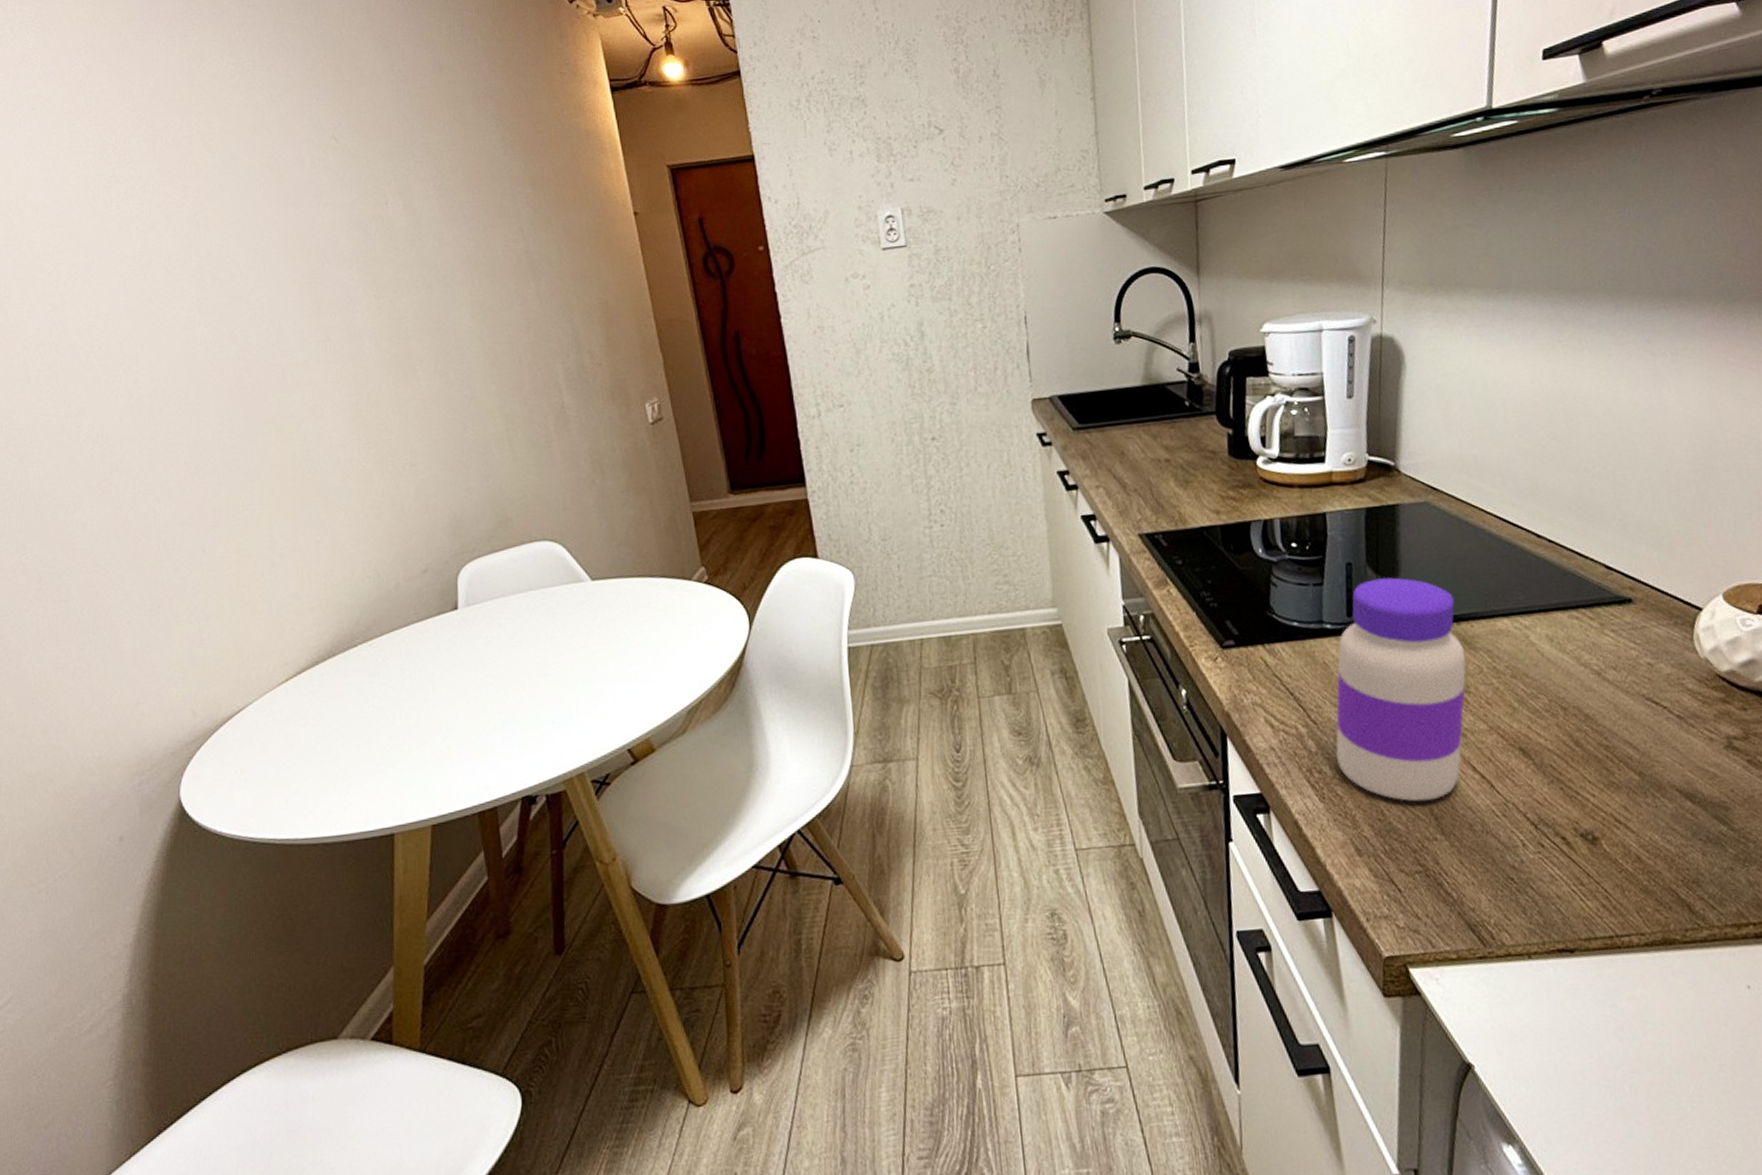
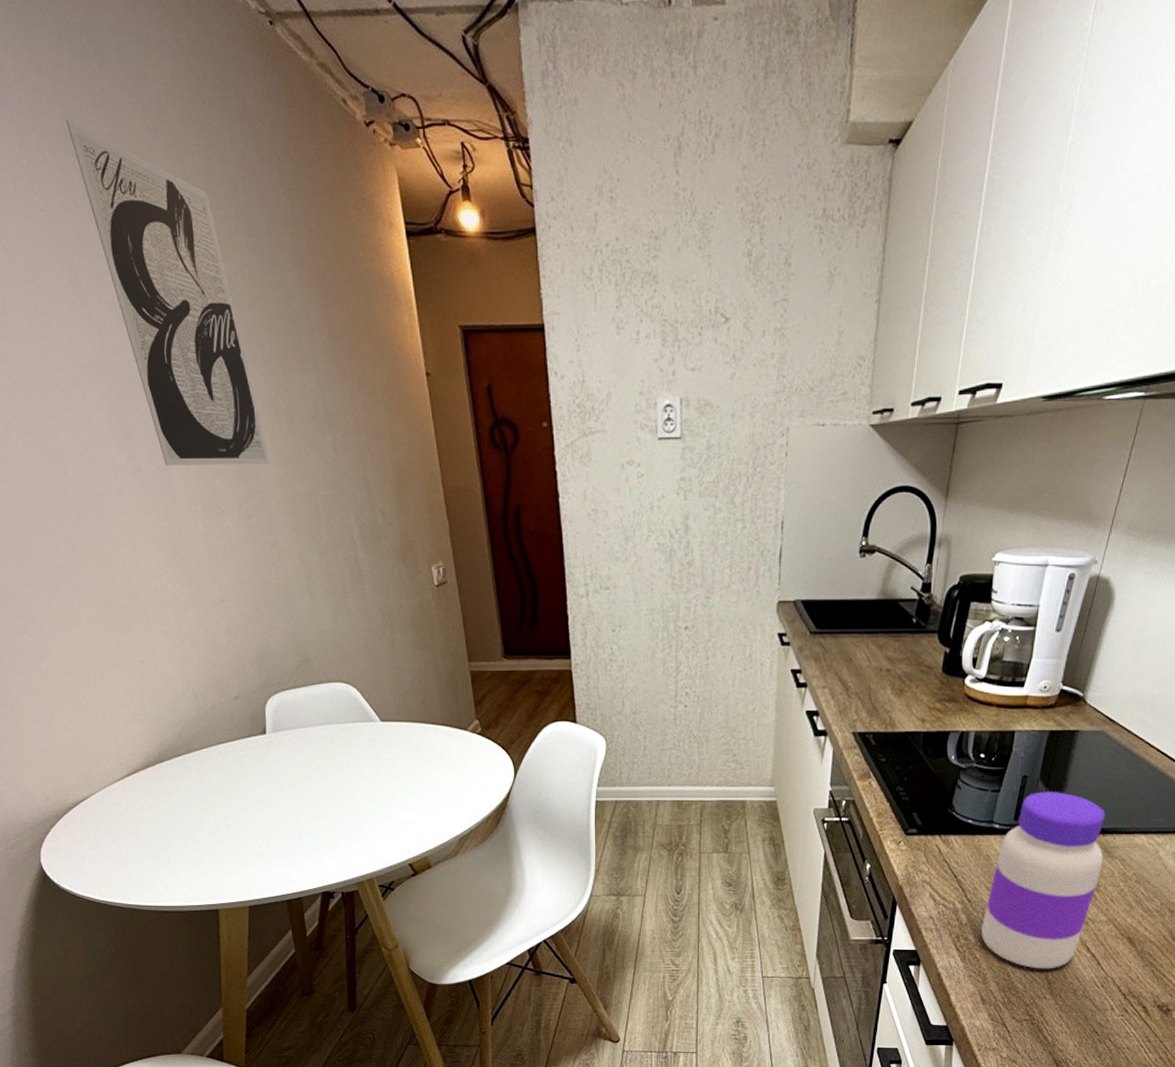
wall art: none [276,27,468,332] -> present [65,119,269,466]

